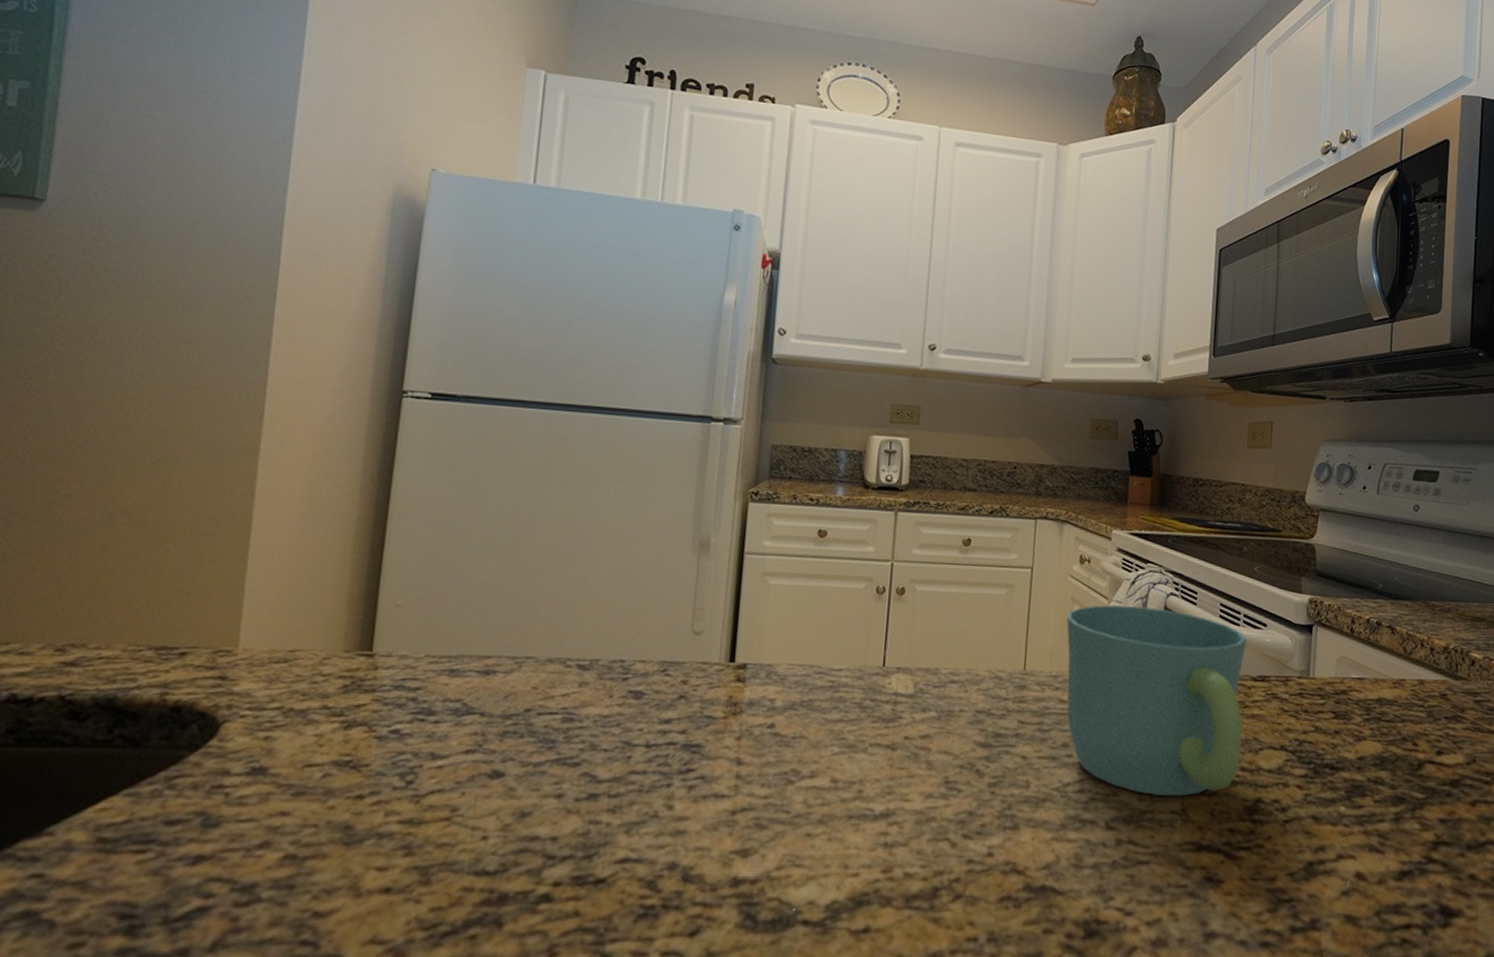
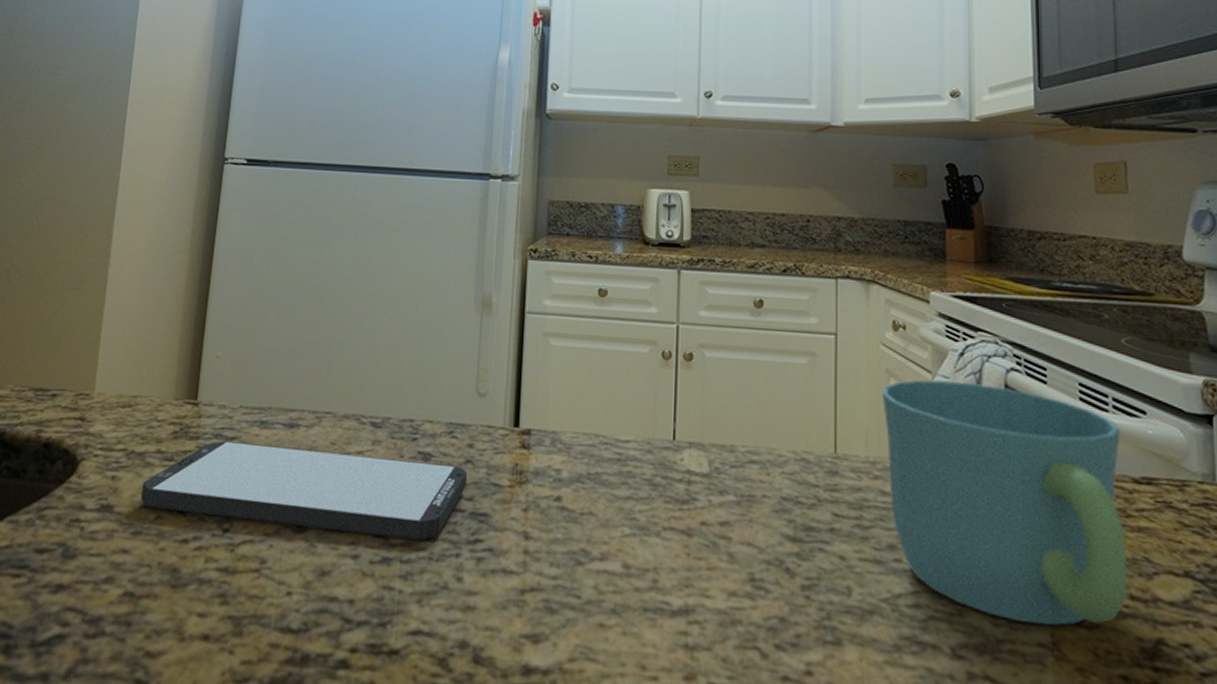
smartphone: none [302,692,681,775] -> present [140,441,468,541]

